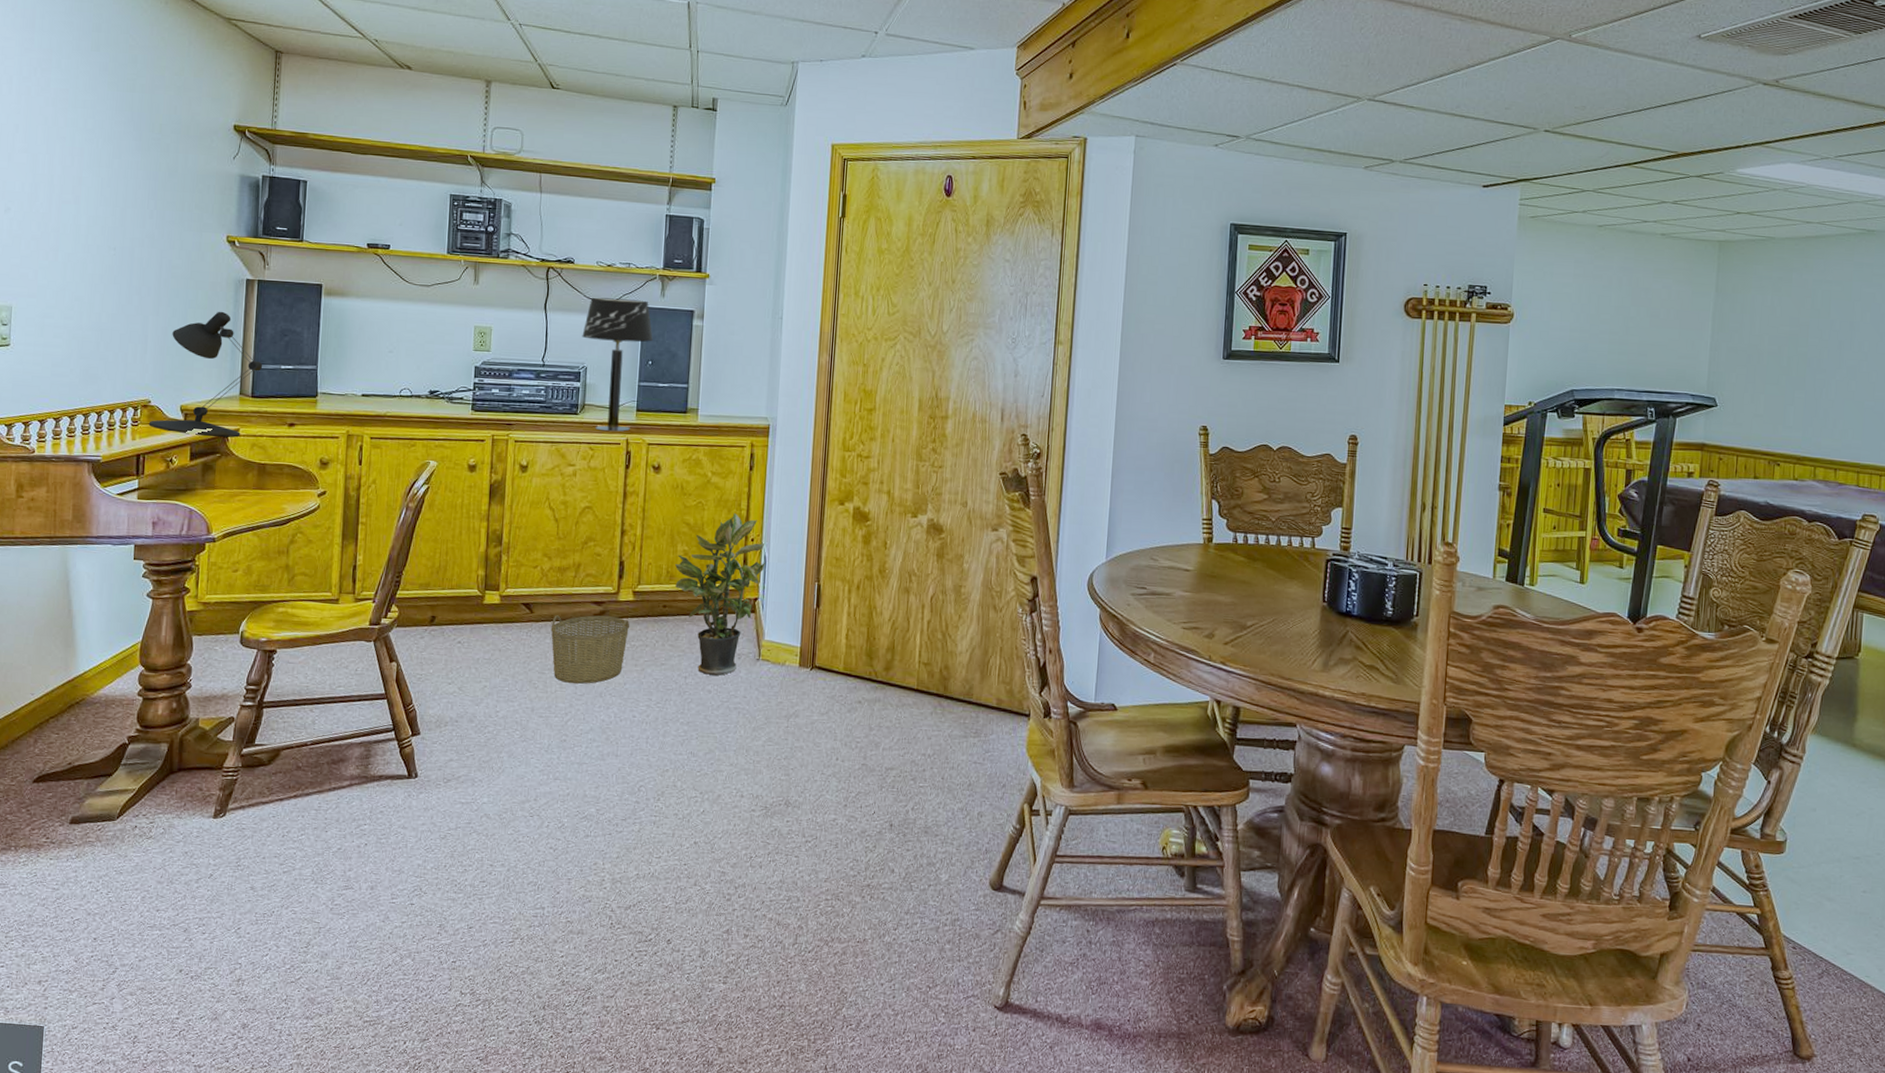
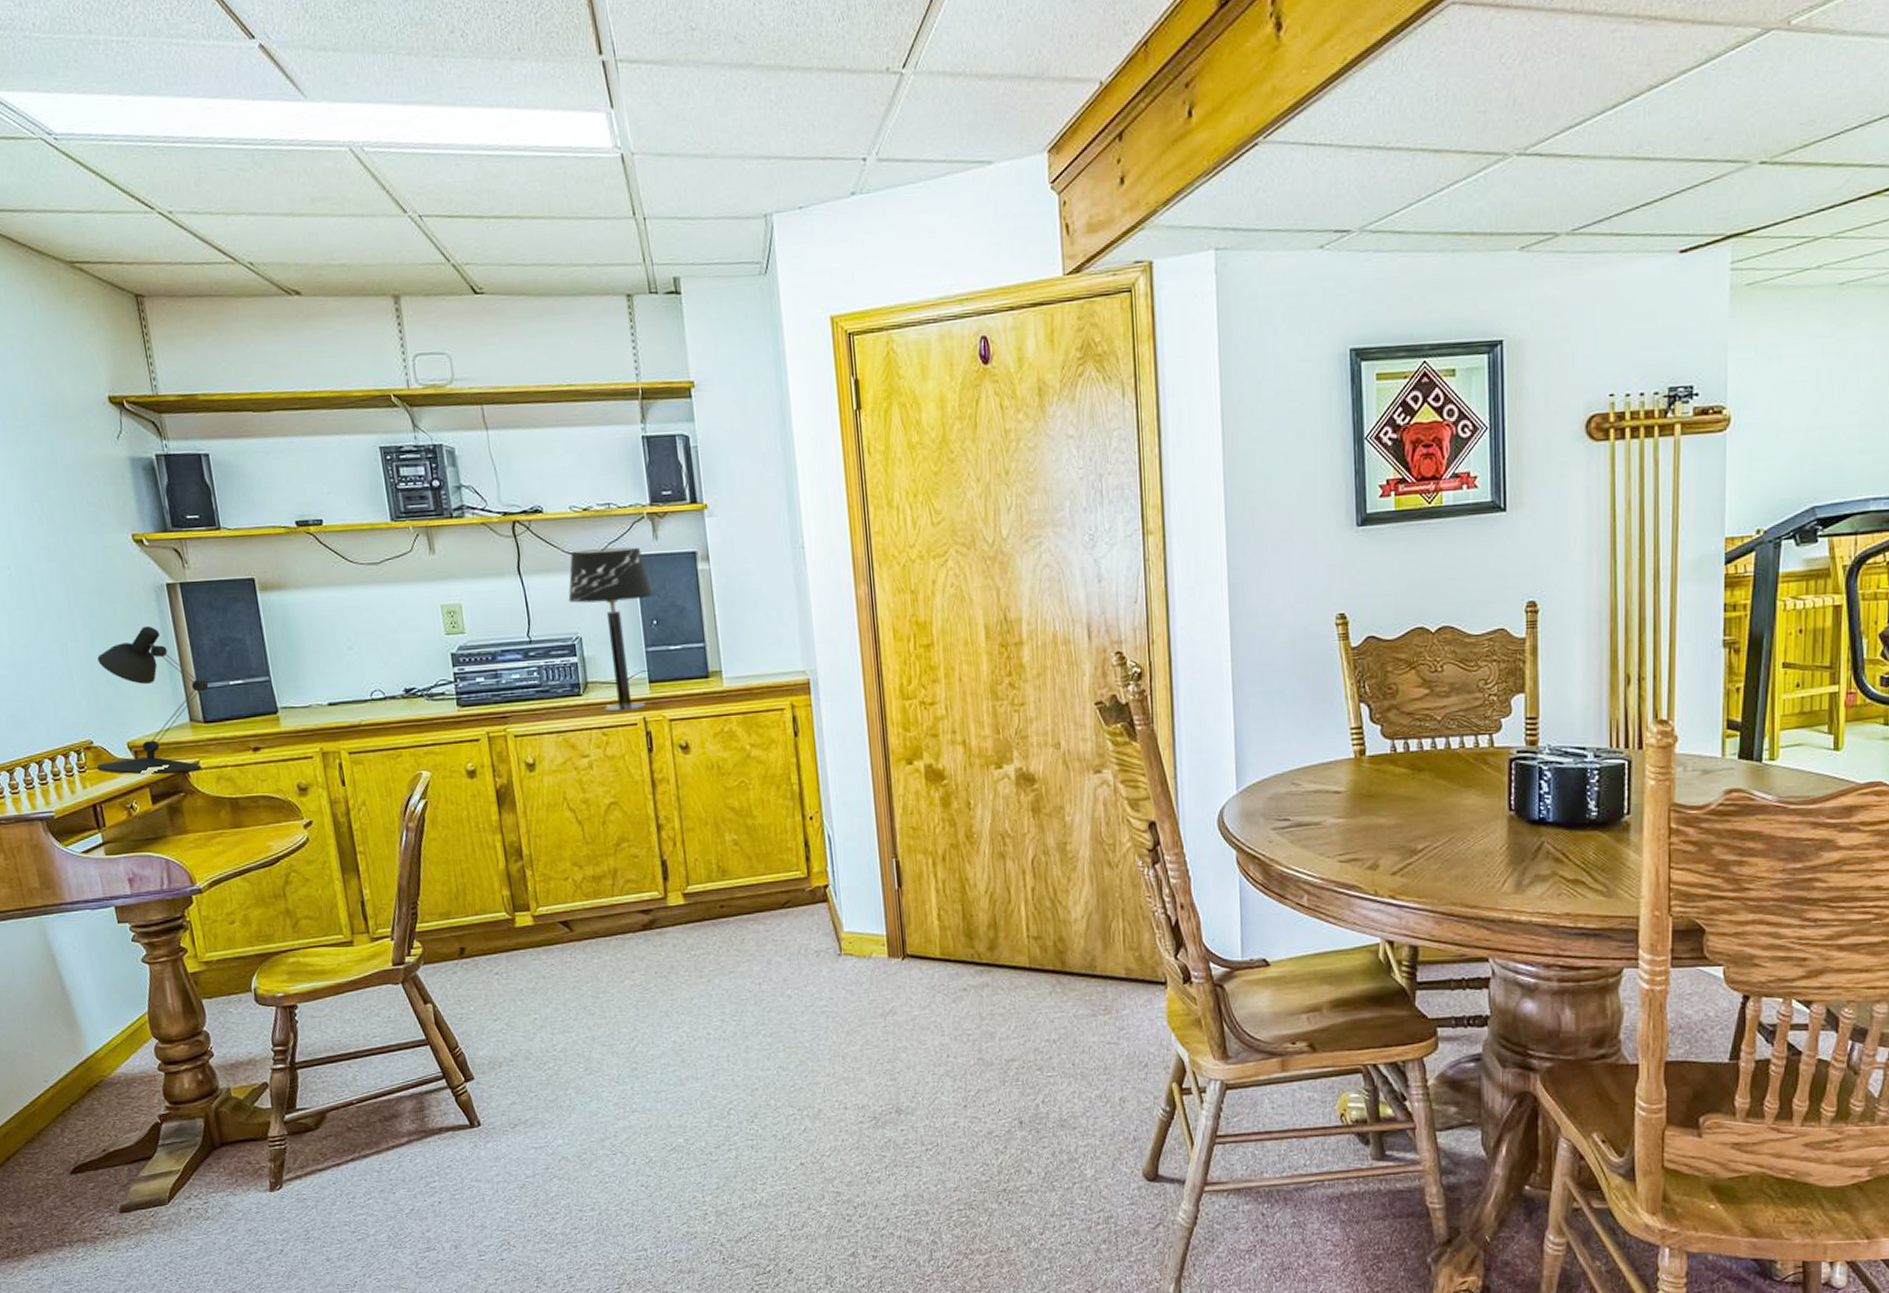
basket: present [550,615,630,684] -> none [596,925,687,1005]
potted plant: present [675,513,765,675] -> none [726,789,831,978]

